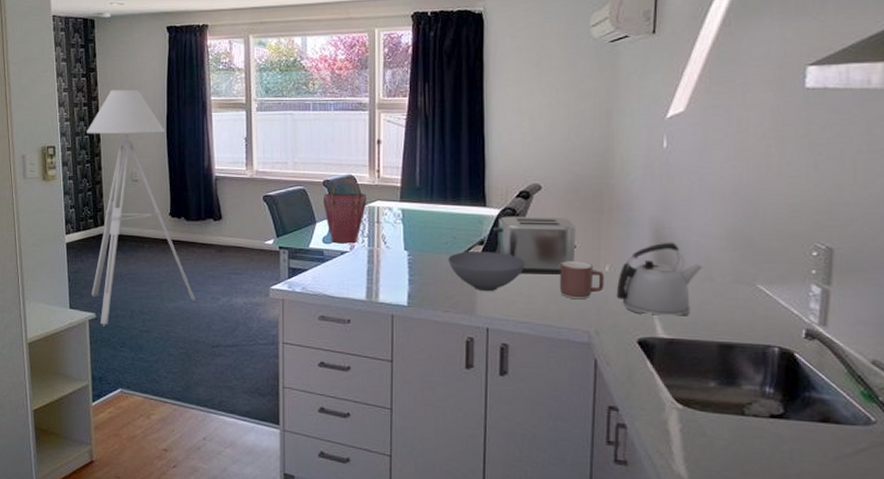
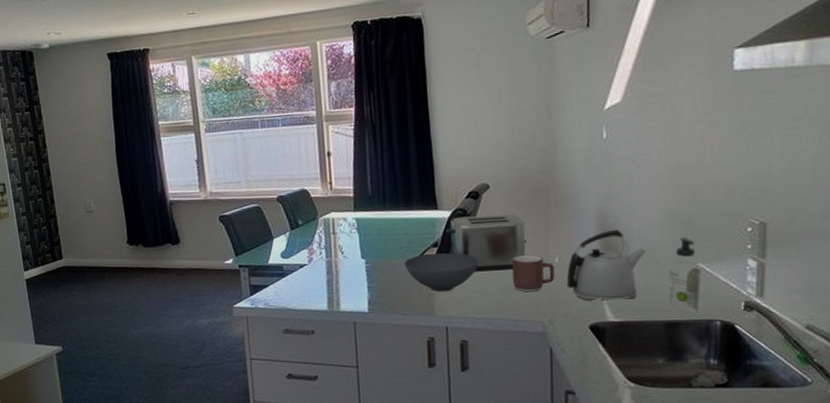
floor lamp: present [86,89,196,326] -> none [35,120,161,358]
handbag: present [324,178,367,244] -> none [278,193,322,258]
soap dispenser: none [724,257,761,335] -> present [669,237,702,312]

